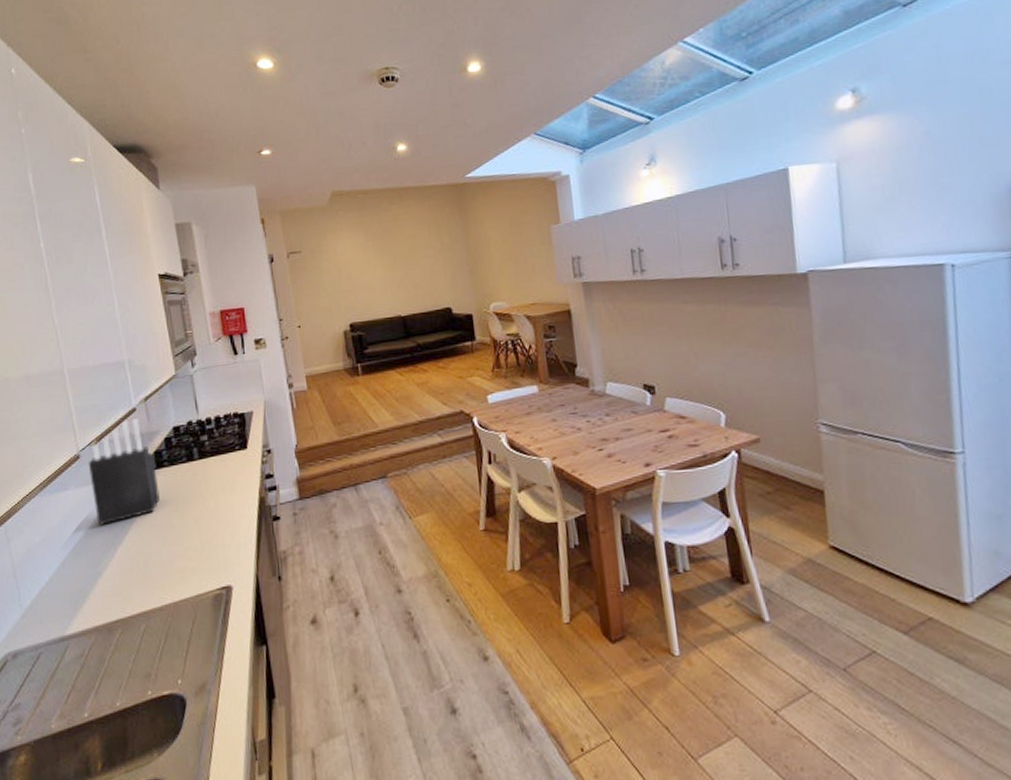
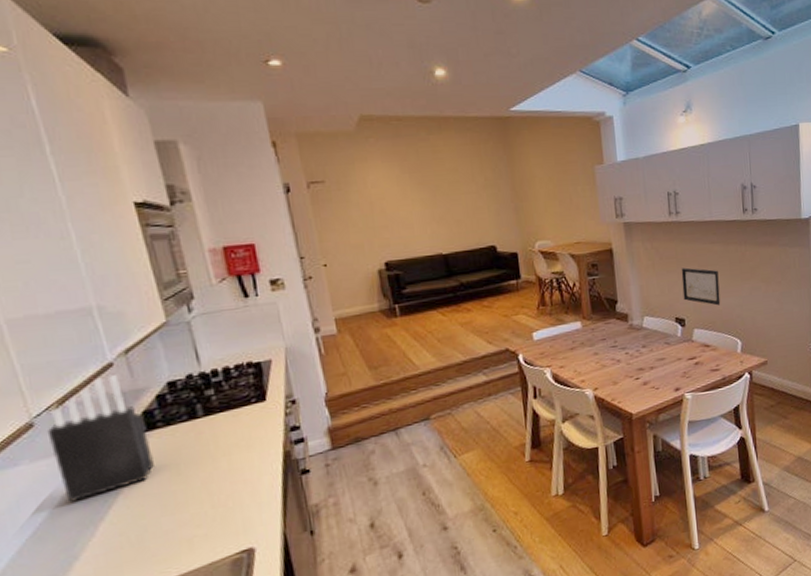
wall art: none [648,329,698,372] -> present [681,267,721,306]

